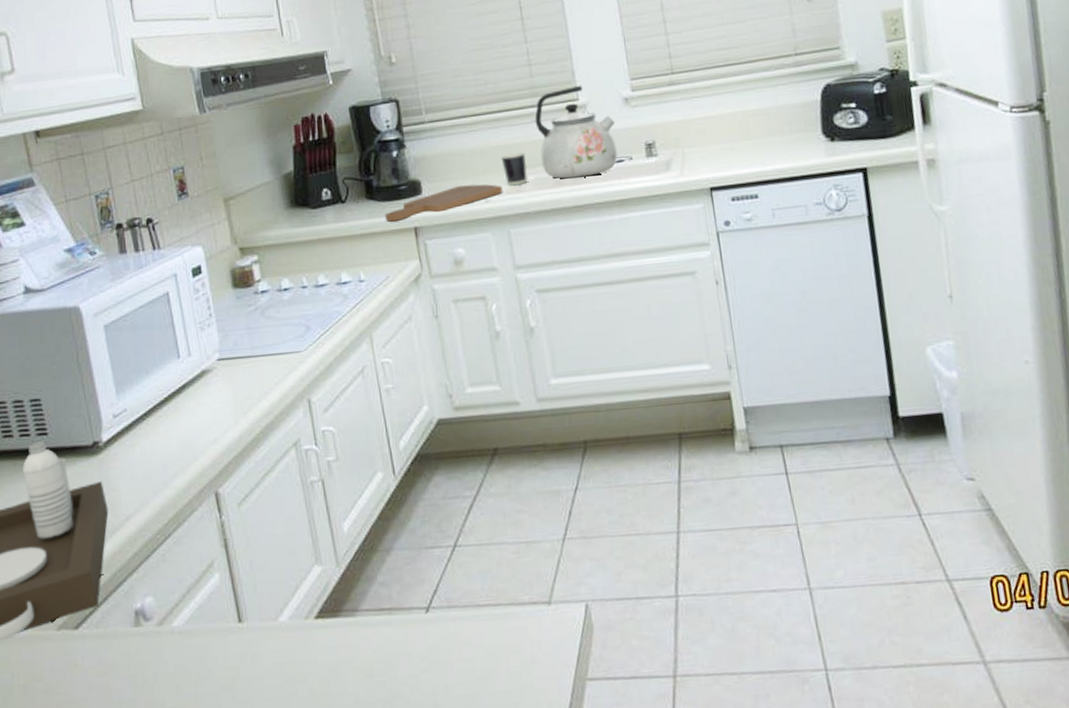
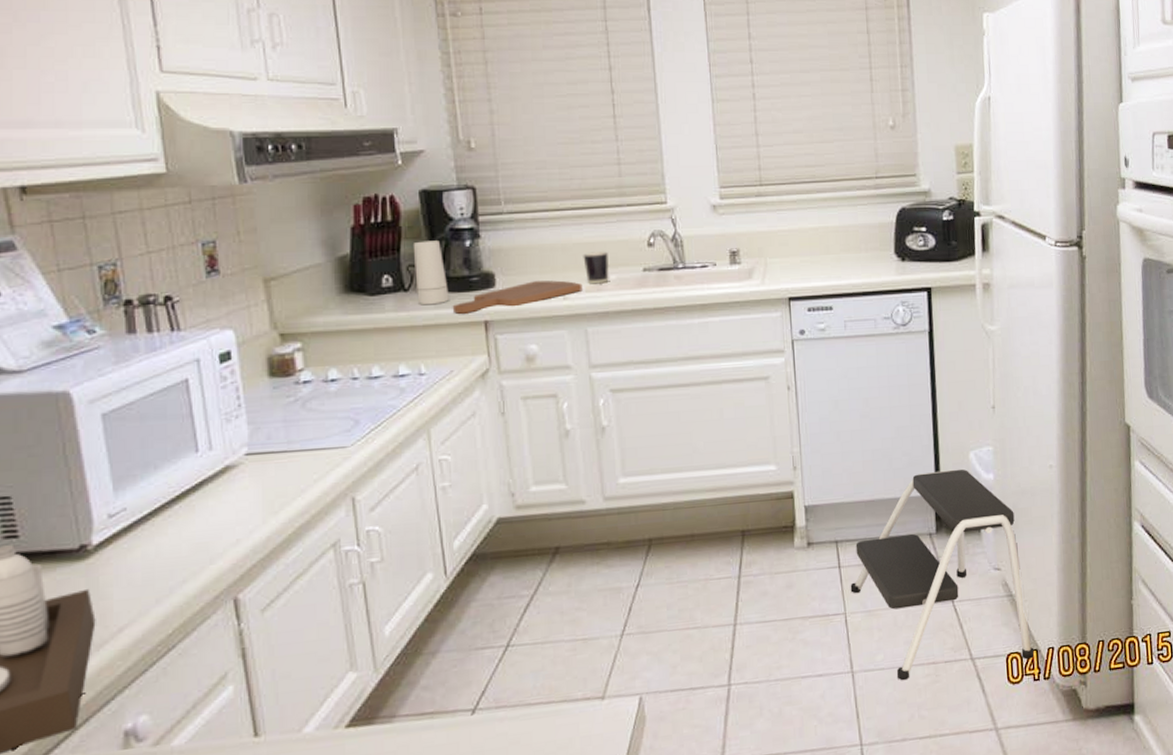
canister: none [346,153,381,216] -> present [413,240,449,306]
kettle: present [534,85,618,180] -> none [620,188,703,282]
step stool: none [800,366,1025,601] -> present [850,469,1035,681]

